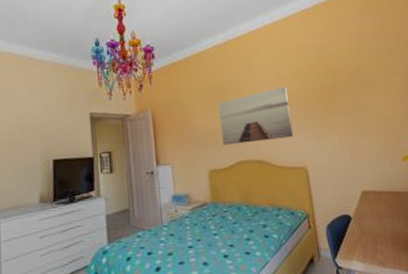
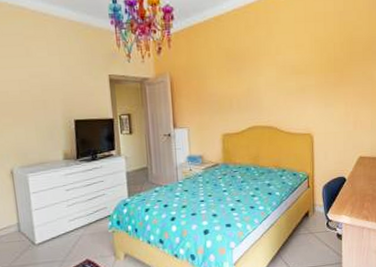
wall art: present [218,86,294,145] -> none [235,54,304,111]

